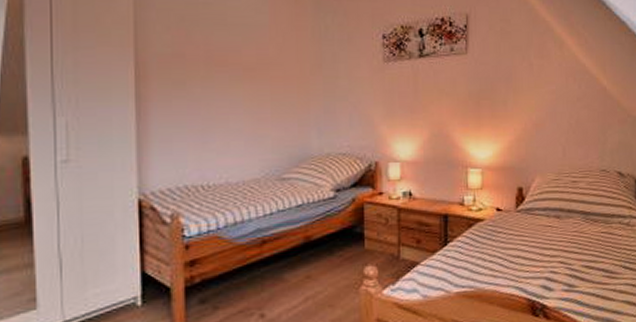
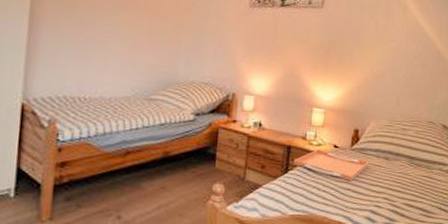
serving tray: none [452,215,538,248] -> present [293,149,369,182]

